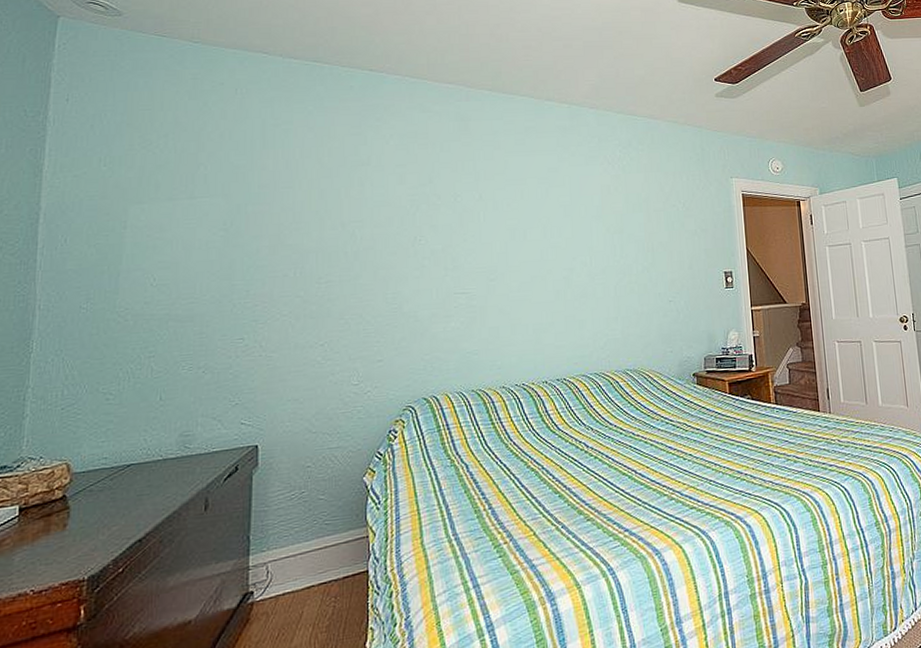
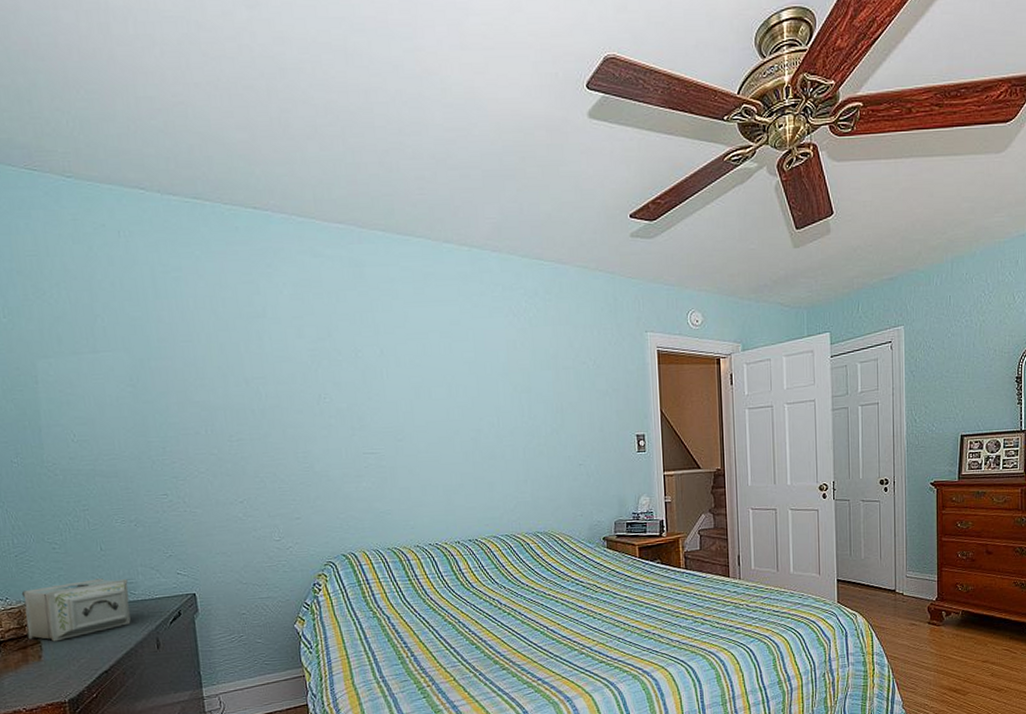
decorative box: none [55,431,184,507] -> present [21,578,131,642]

